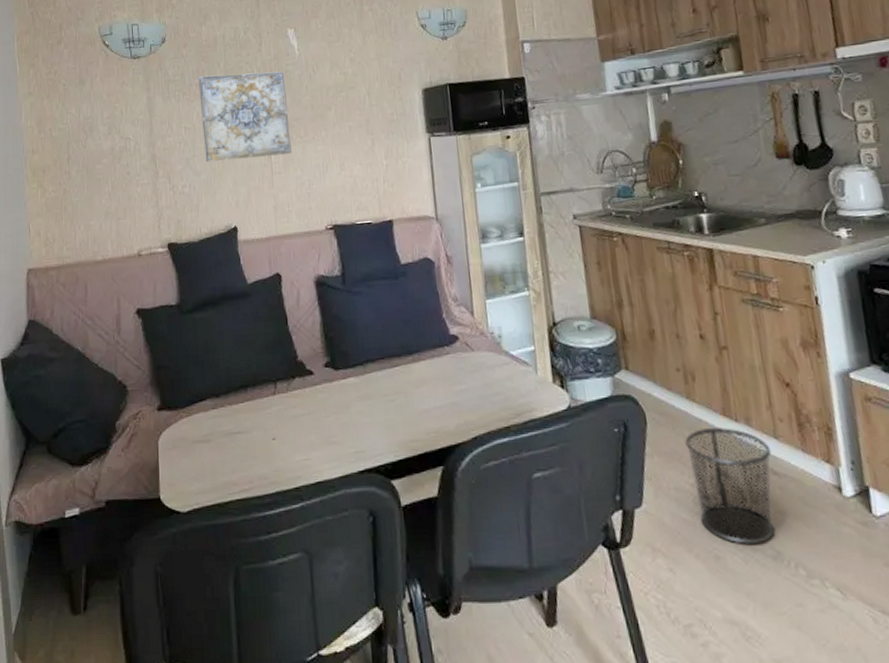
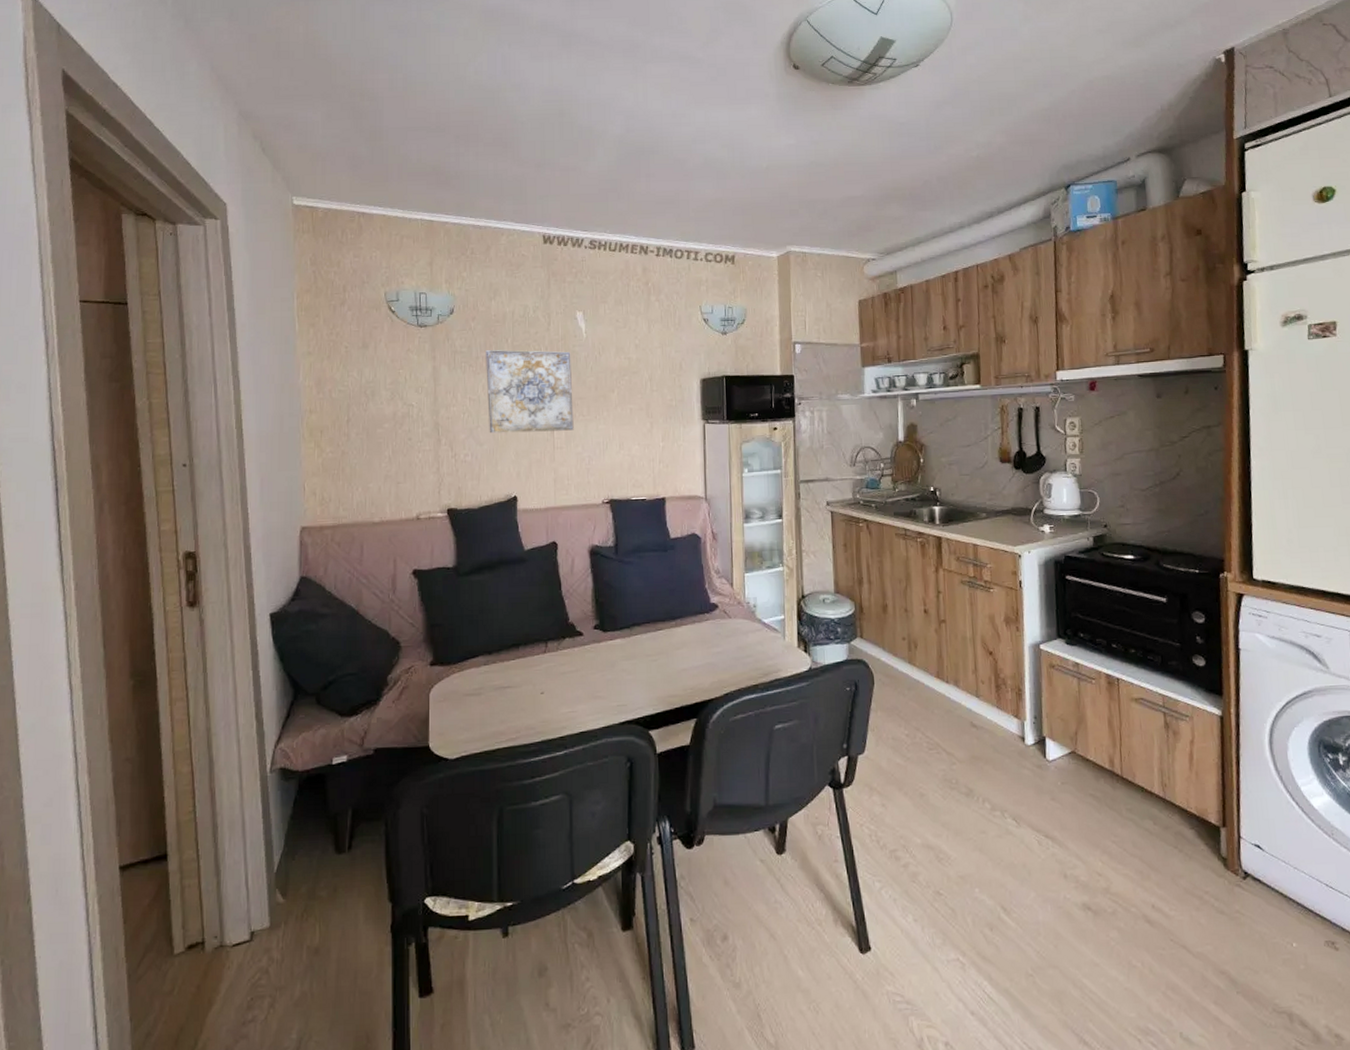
waste bin: present [685,427,775,544] -> none [904,688,973,784]

